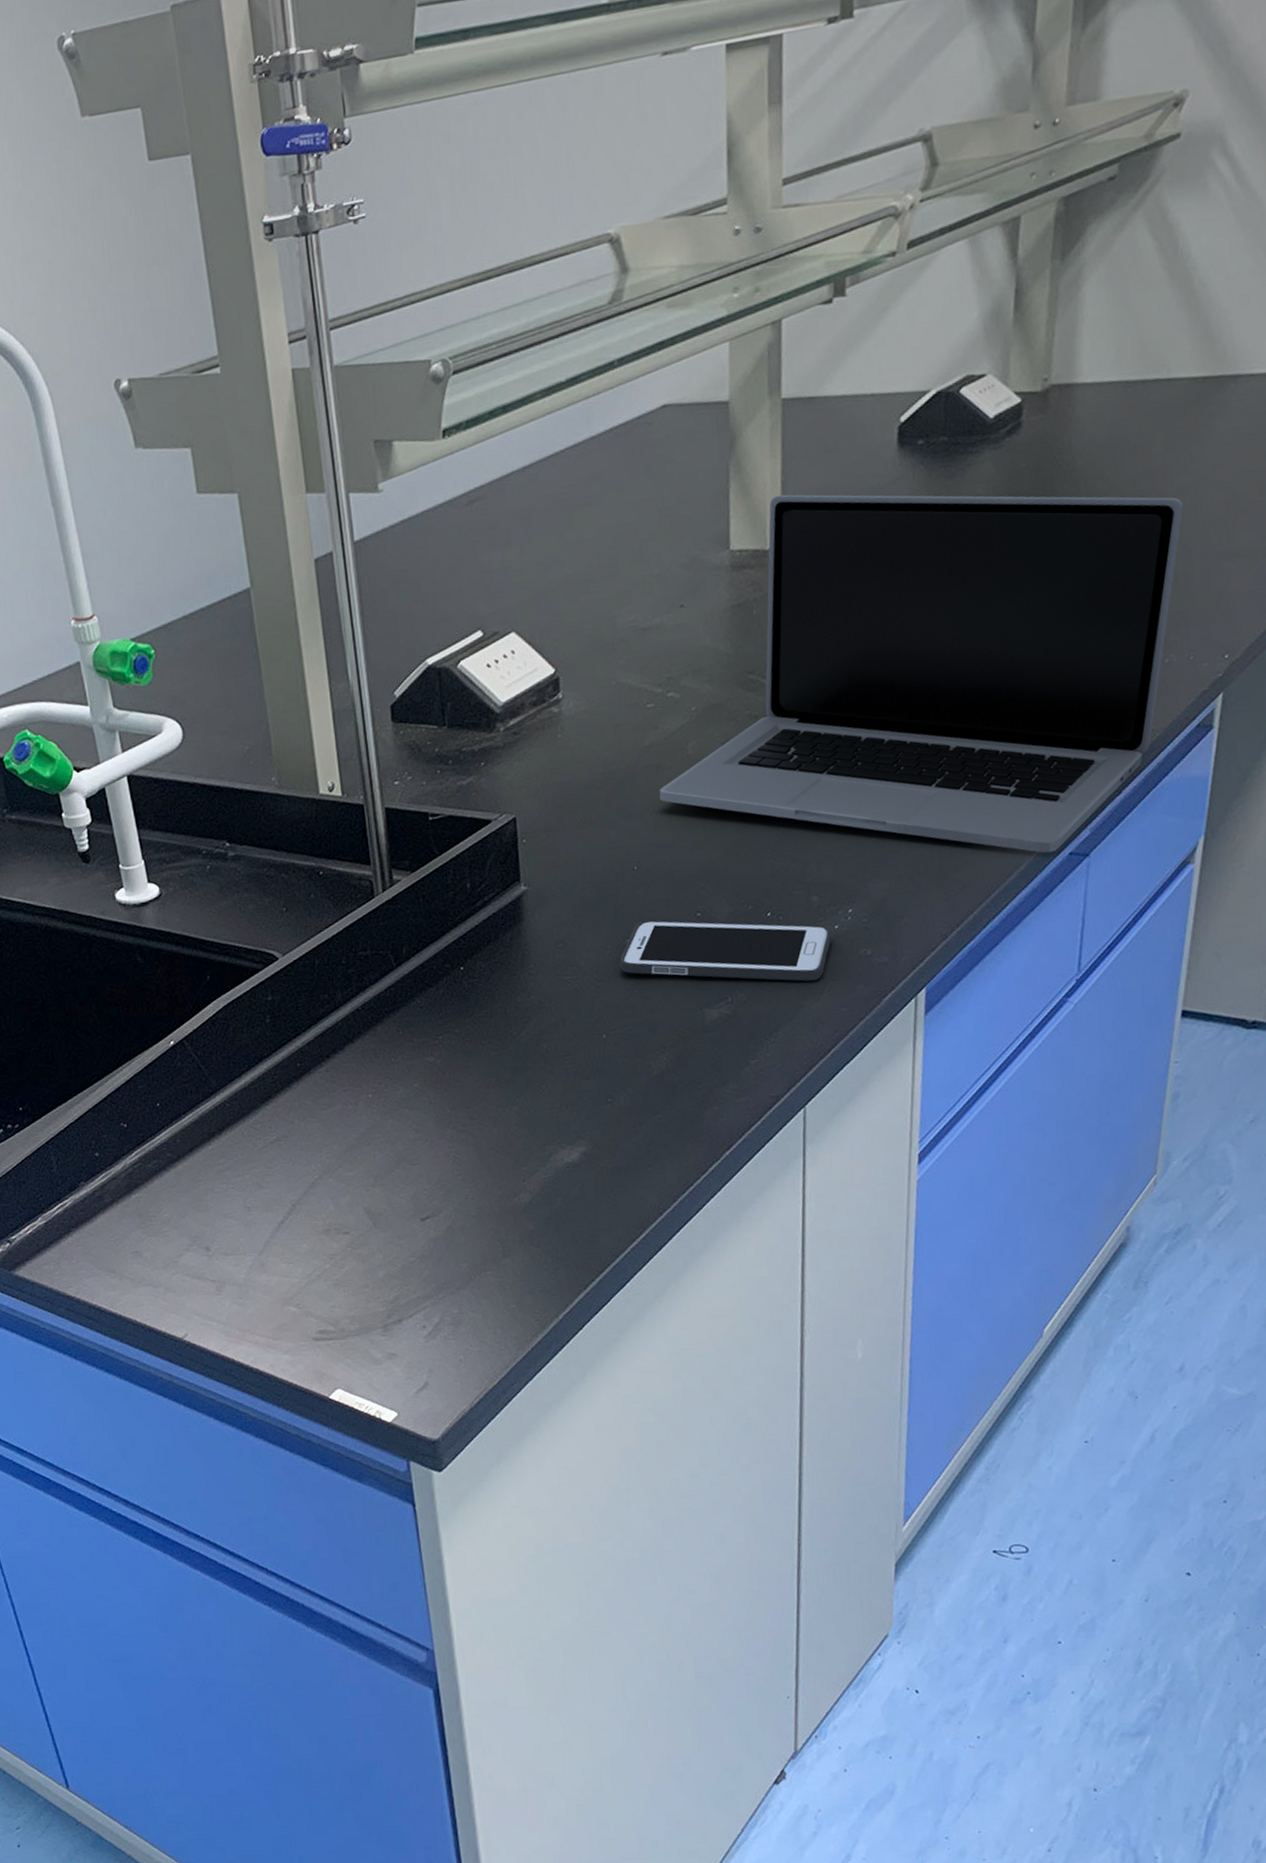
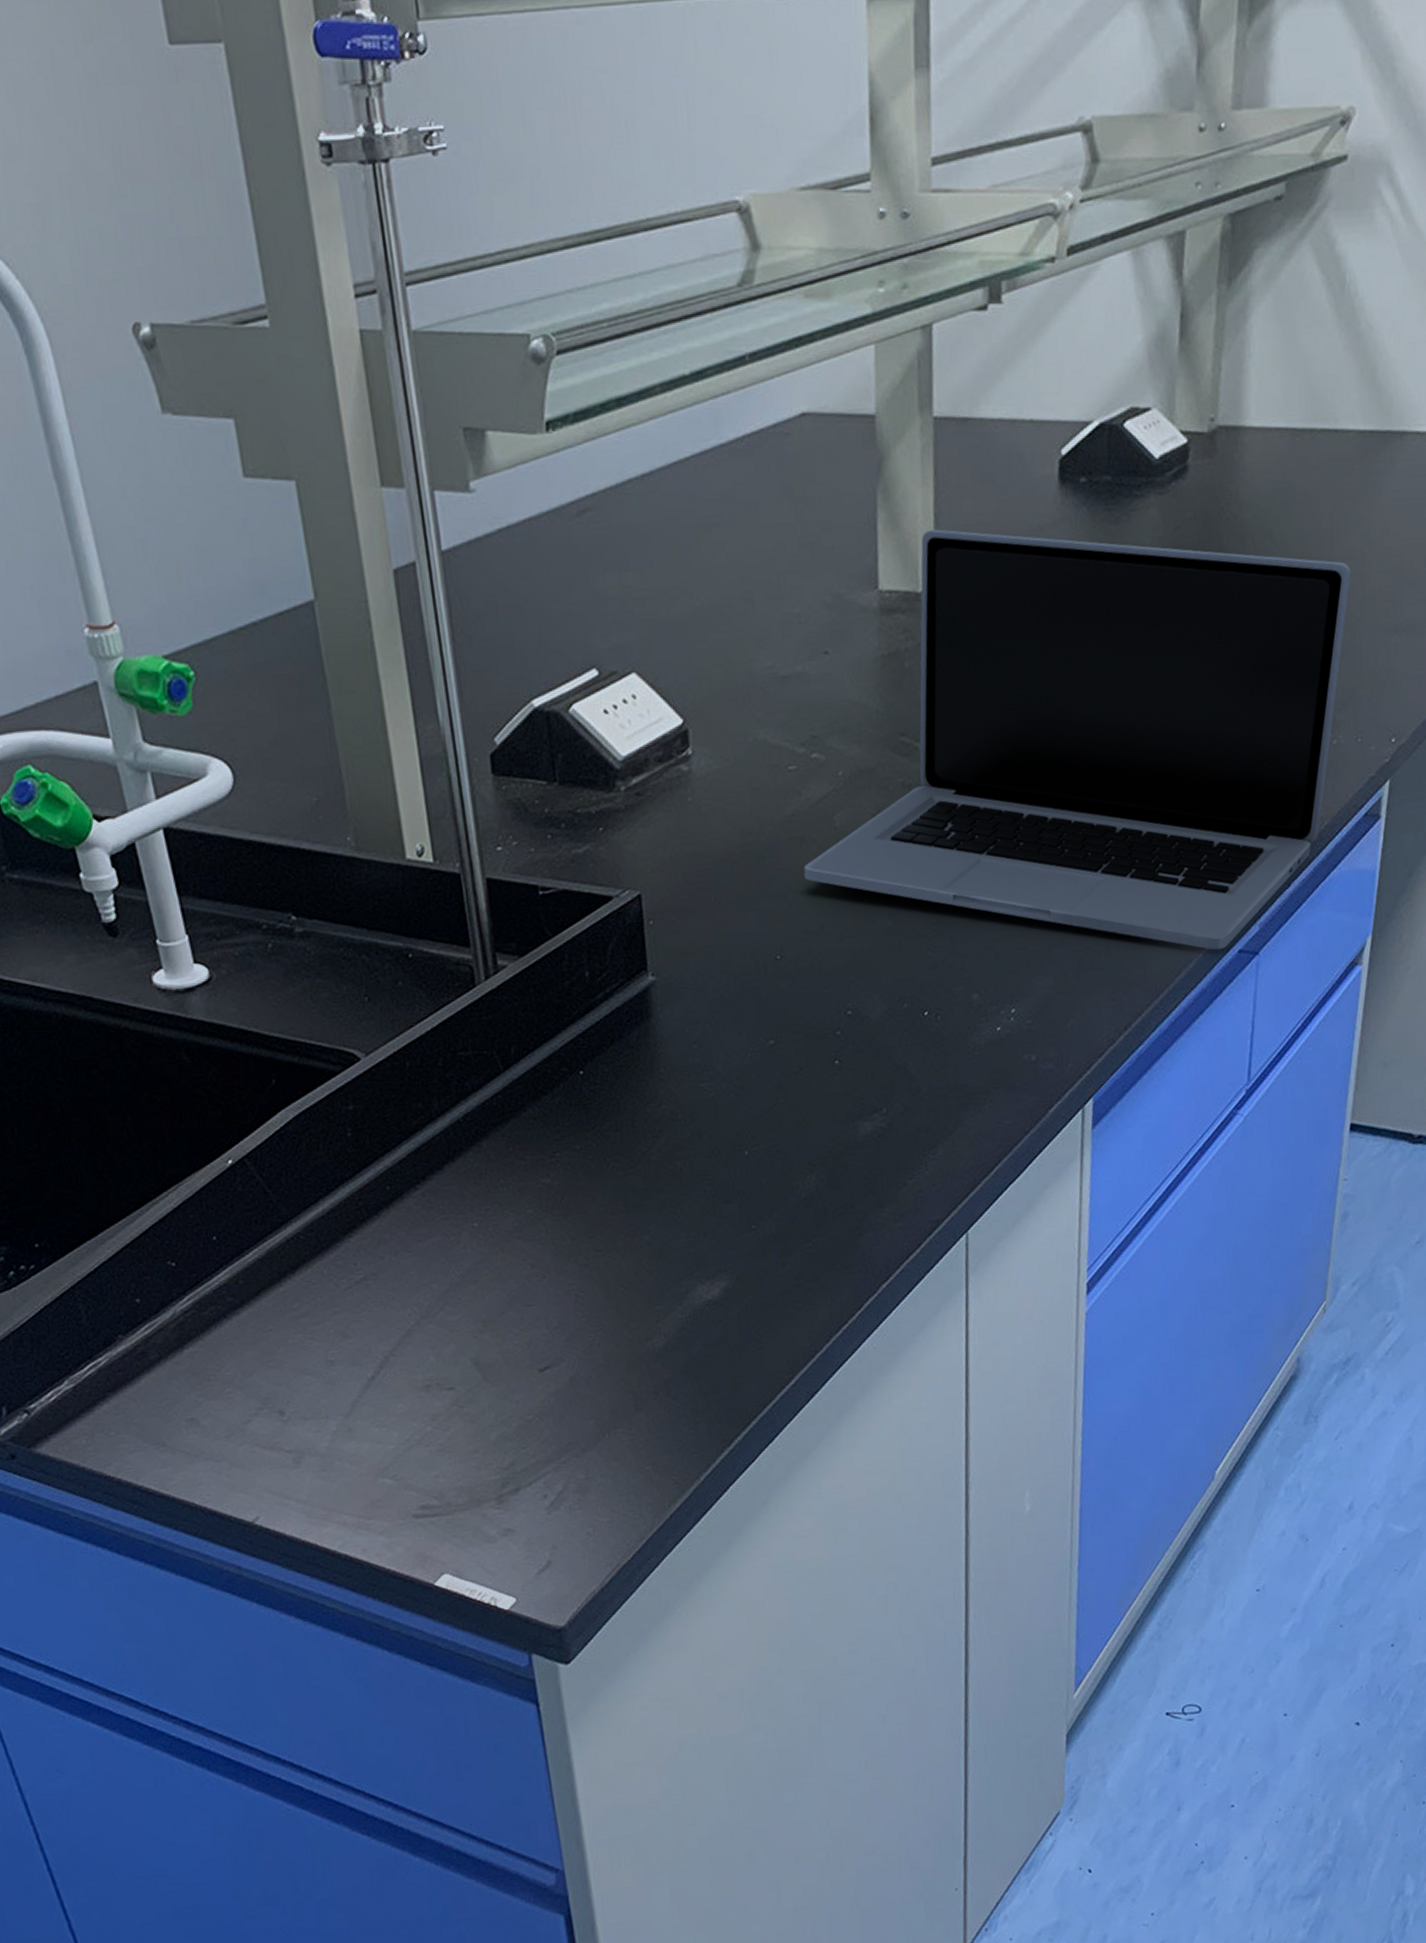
cell phone: present [619,919,832,982] -> none [762,1017,994,1090]

